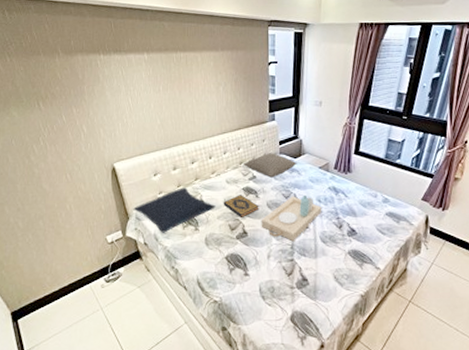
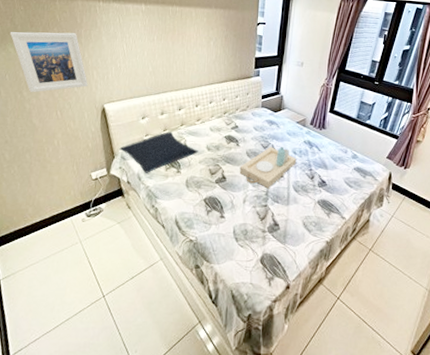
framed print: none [12,90,95,157] -> present [9,31,88,93]
hardback book: present [223,195,259,217] -> none [205,142,239,163]
pillow: present [244,153,297,178] -> none [227,105,277,129]

